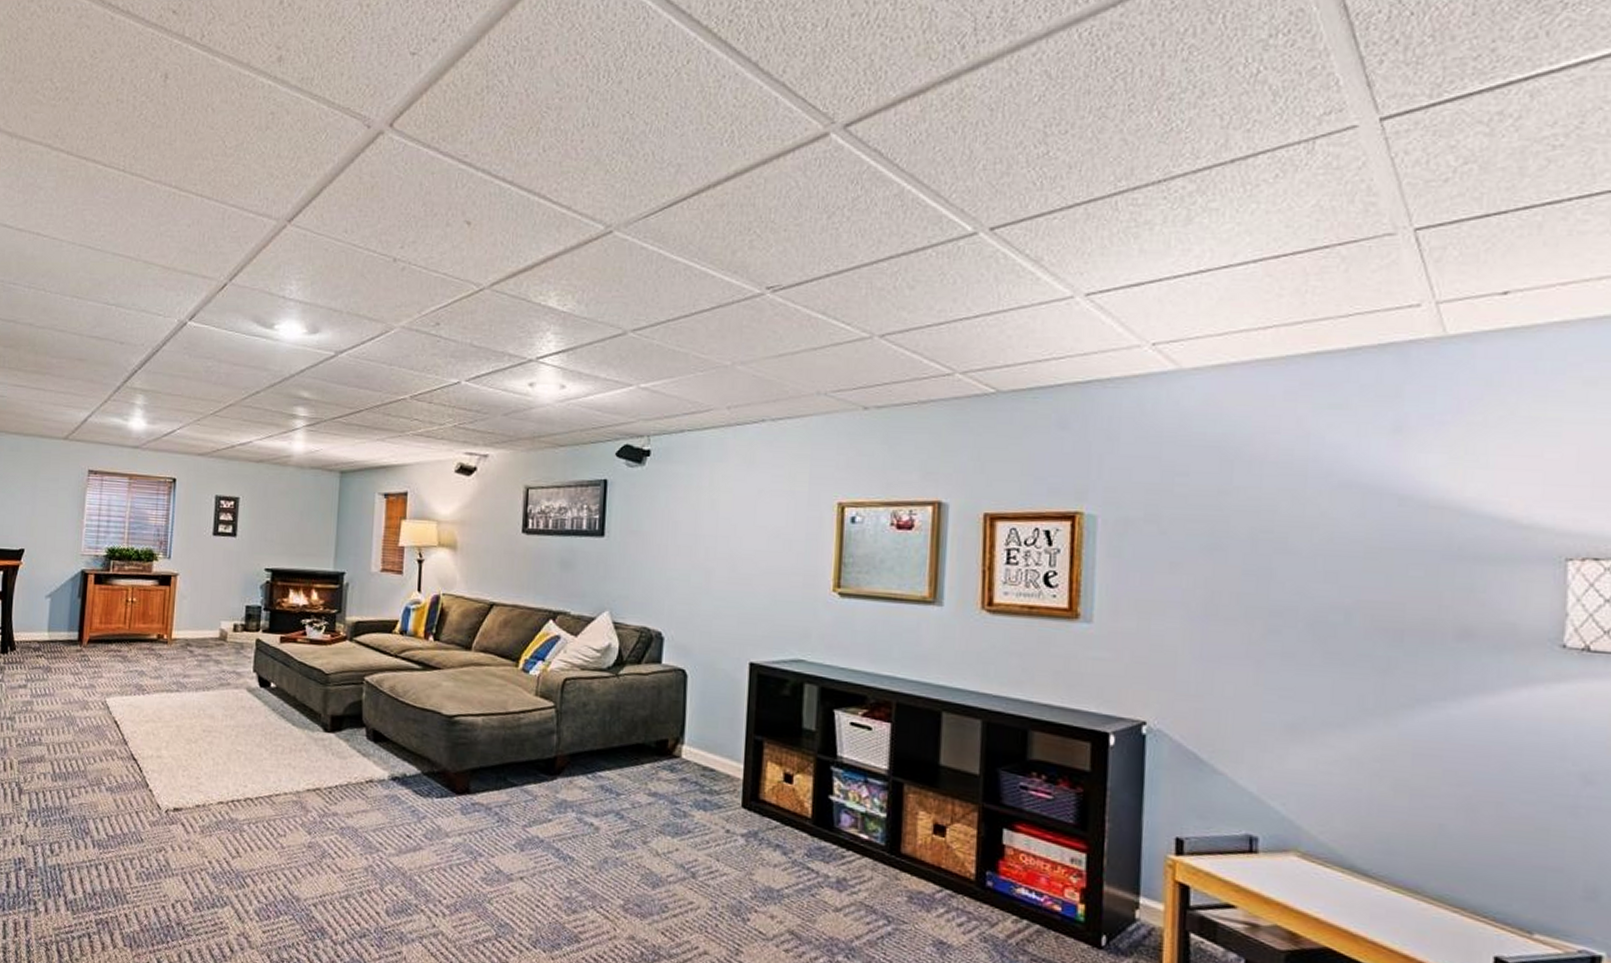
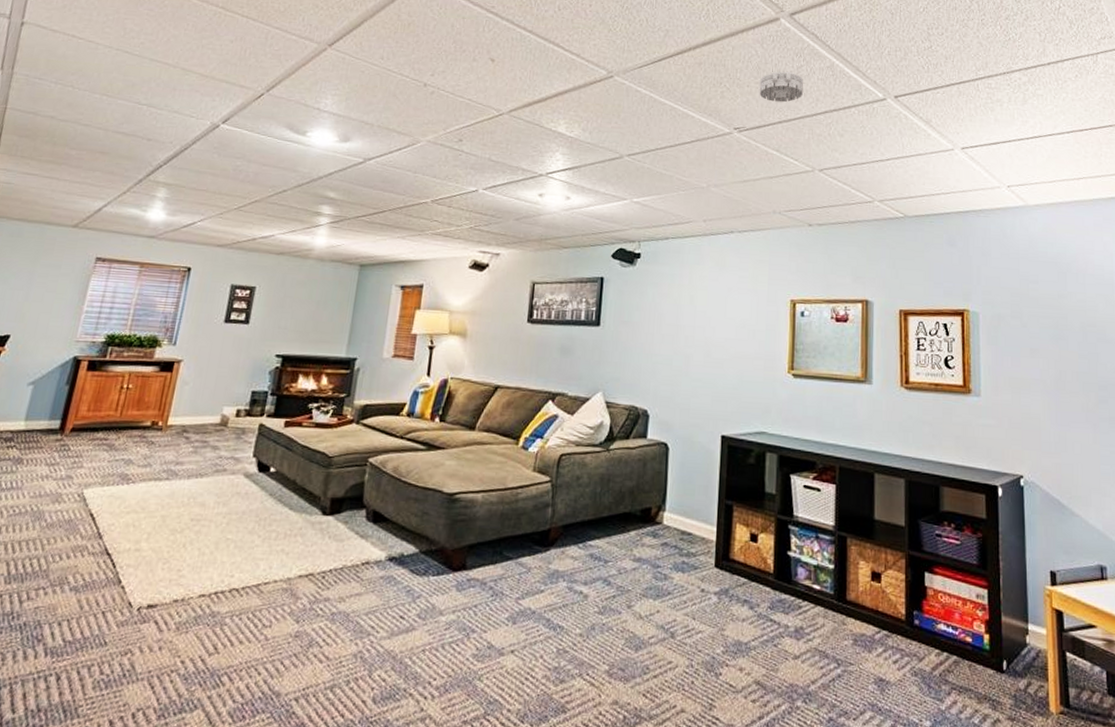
smoke detector: none [800,205,861,249] -> present [759,71,803,103]

